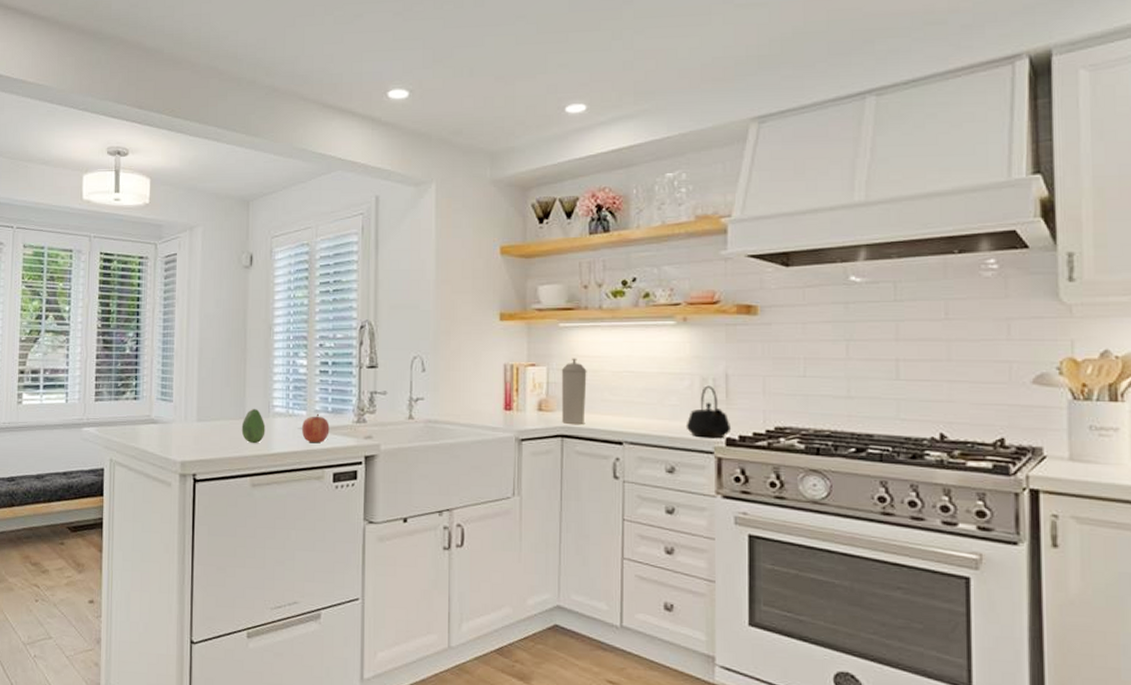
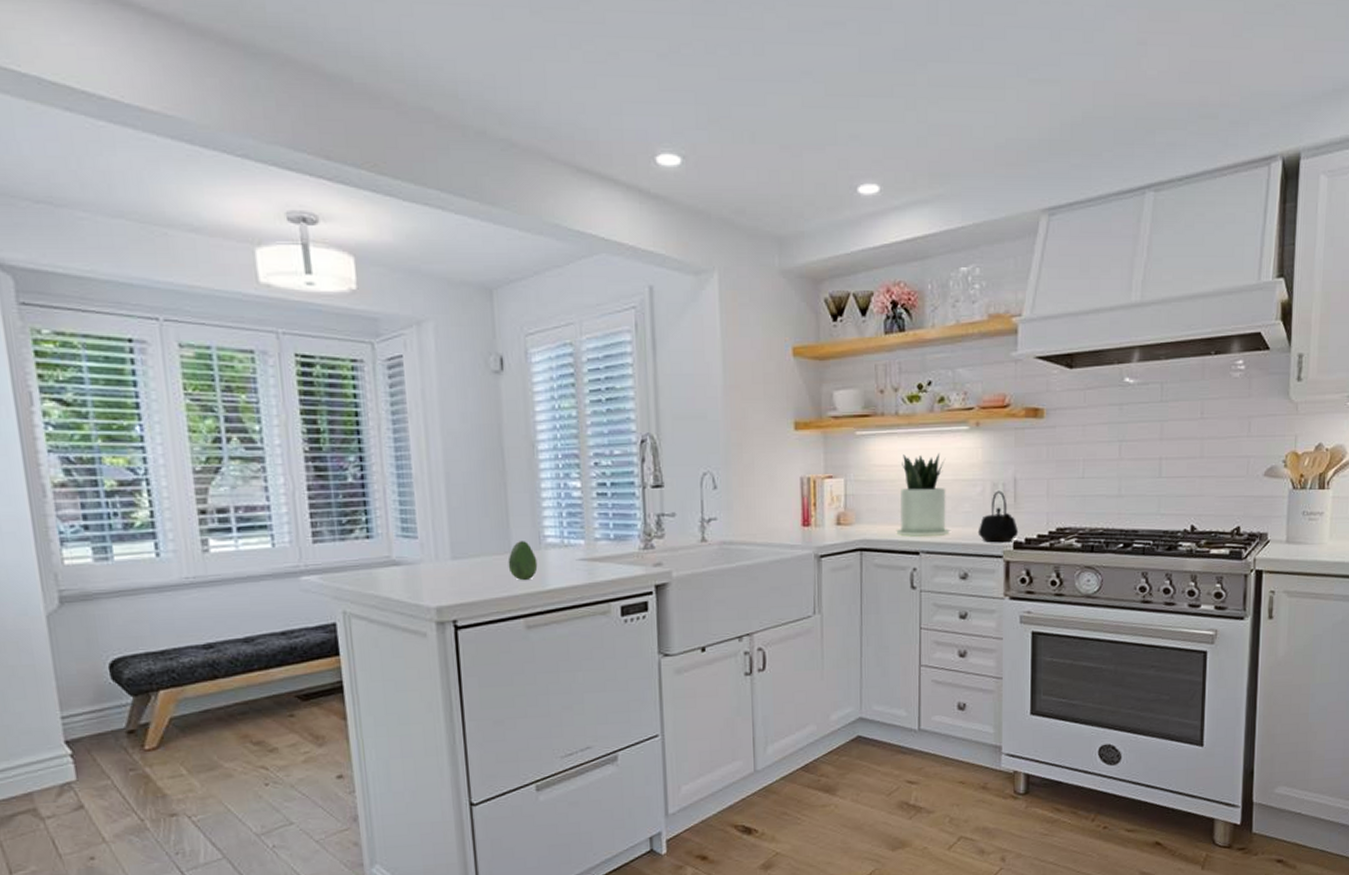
fruit: present [301,413,330,444] -> none [580,541,613,576]
canister: present [561,358,587,425] -> none [859,468,885,538]
planter: none [598,346,656,428] -> present [896,454,950,538]

